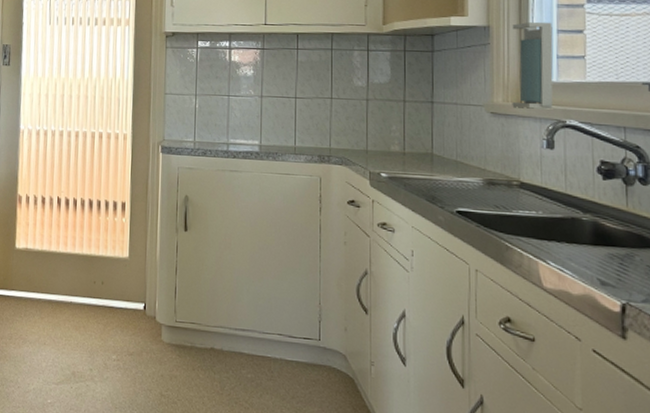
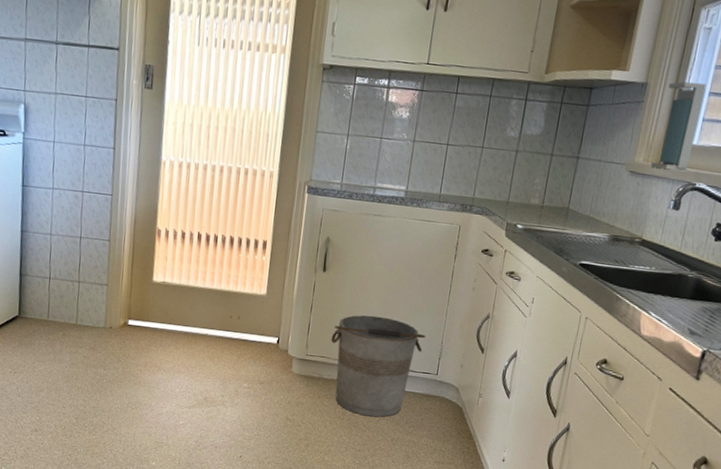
bucket: none [200,275,301,392] -> present [331,315,426,418]

